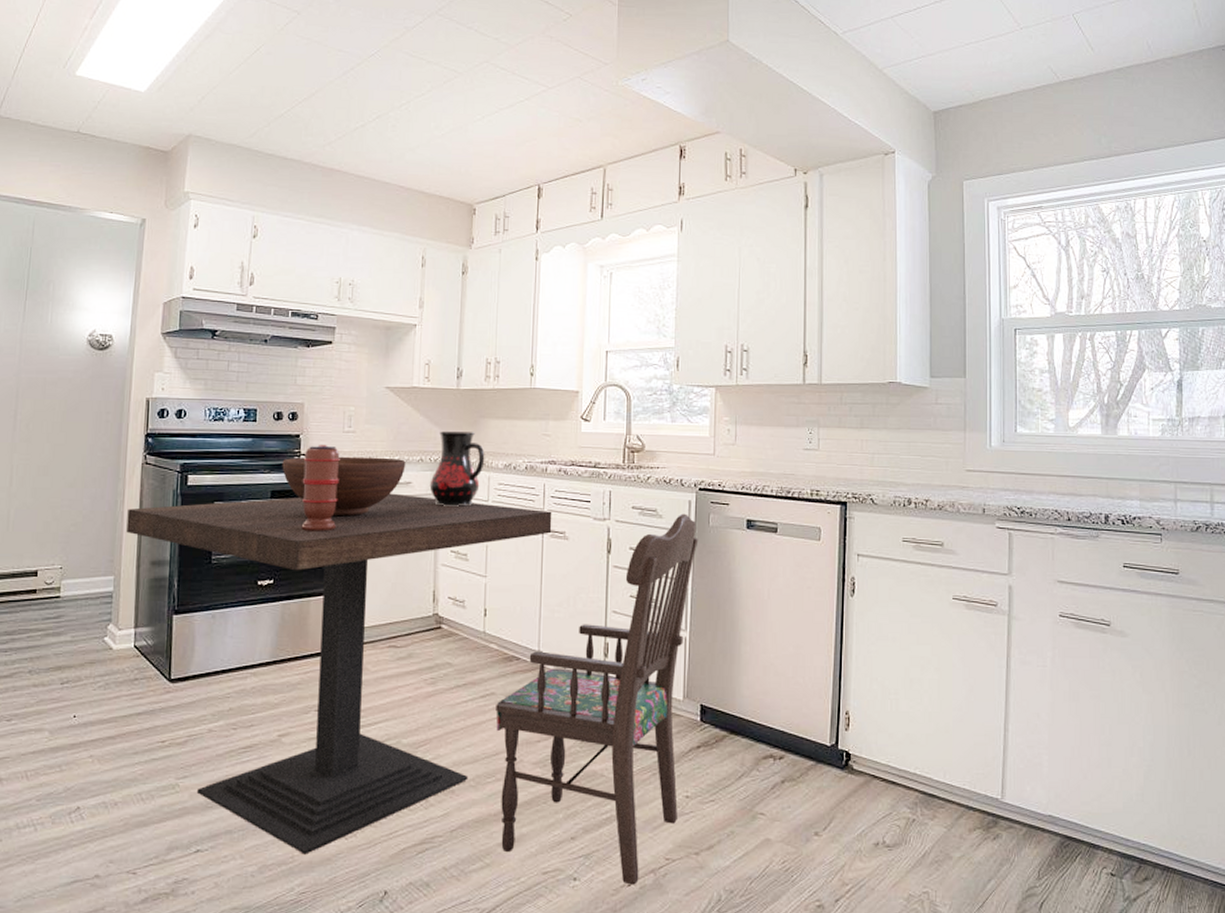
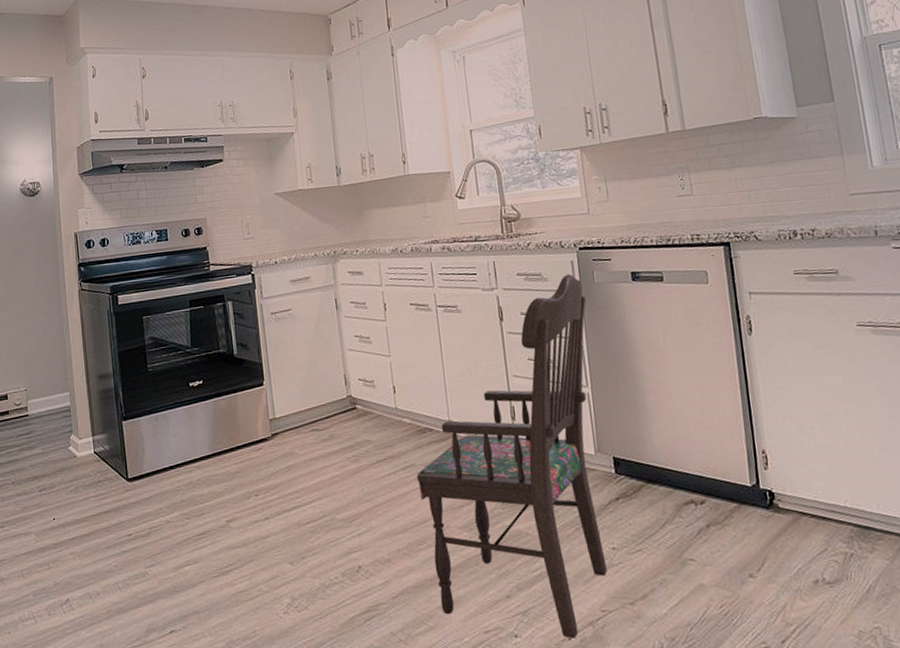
dining table: present [126,493,552,855] -> none [72,287,445,629]
fruit bowl: present [282,456,406,517] -> none [195,257,303,317]
spice grinder: present [301,445,340,531] -> none [212,253,249,333]
pitcher: present [429,431,485,507] -> none [326,223,373,296]

